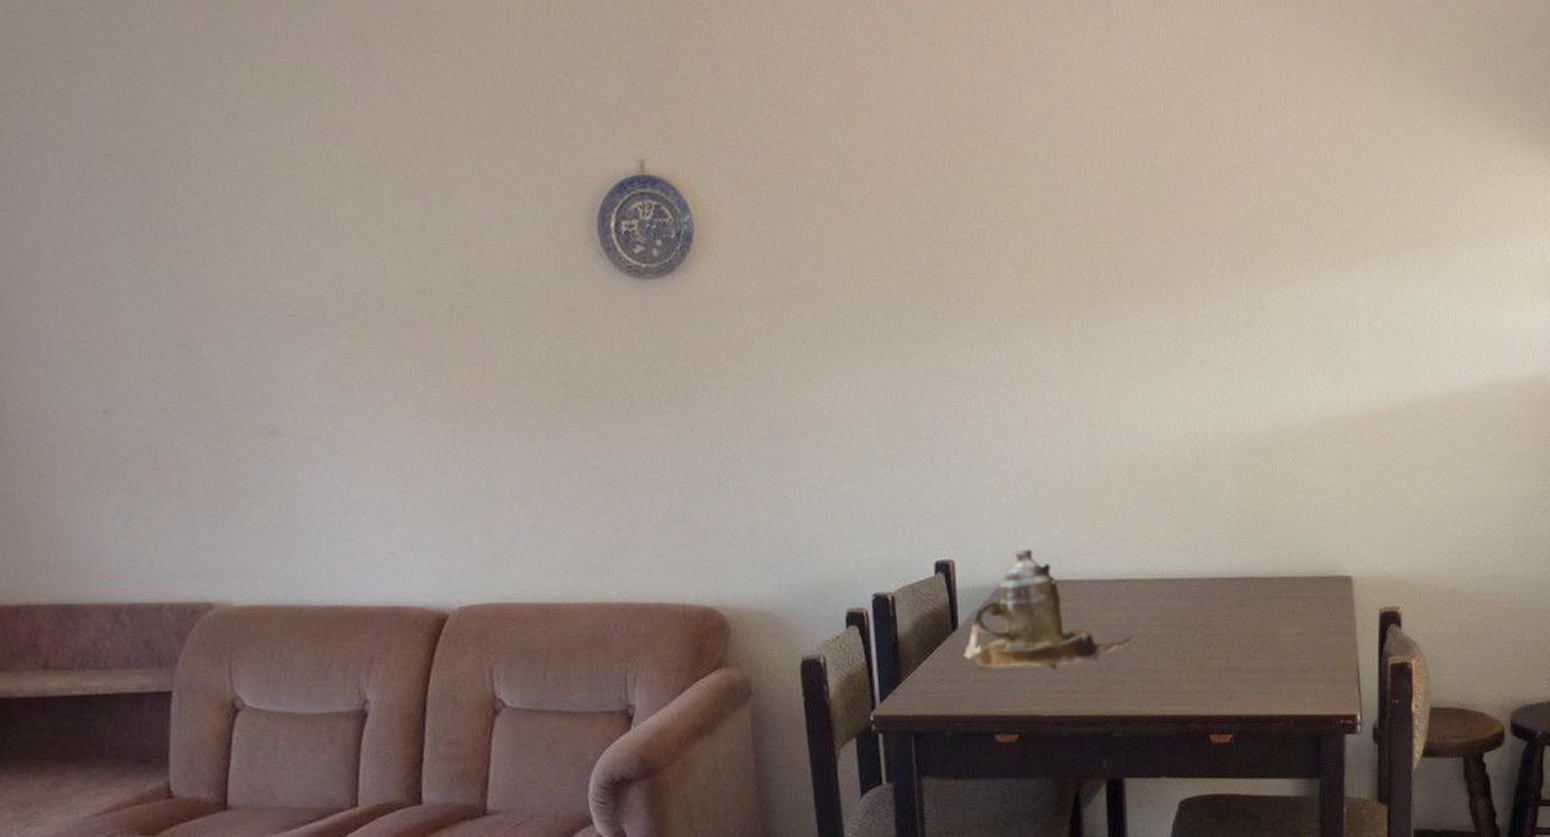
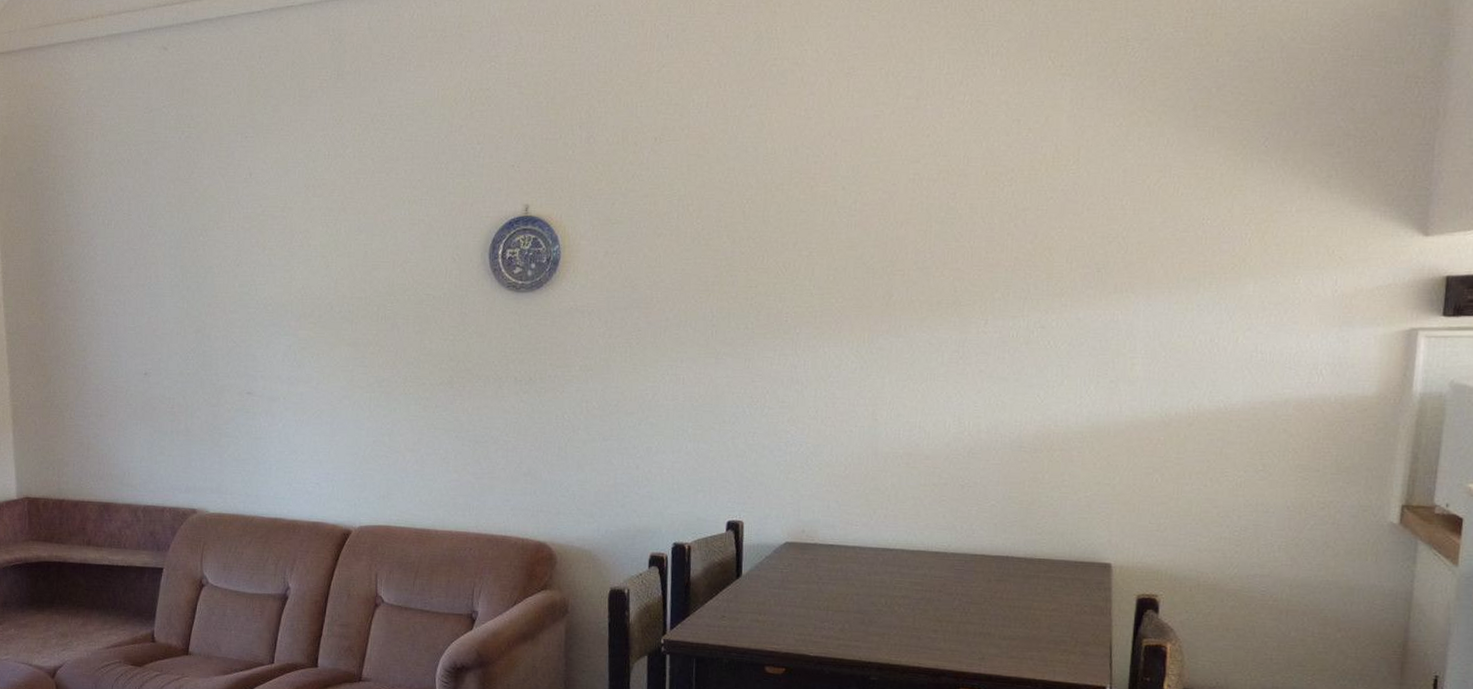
teapot: present [964,549,1133,669] -> none [744,517,896,618]

